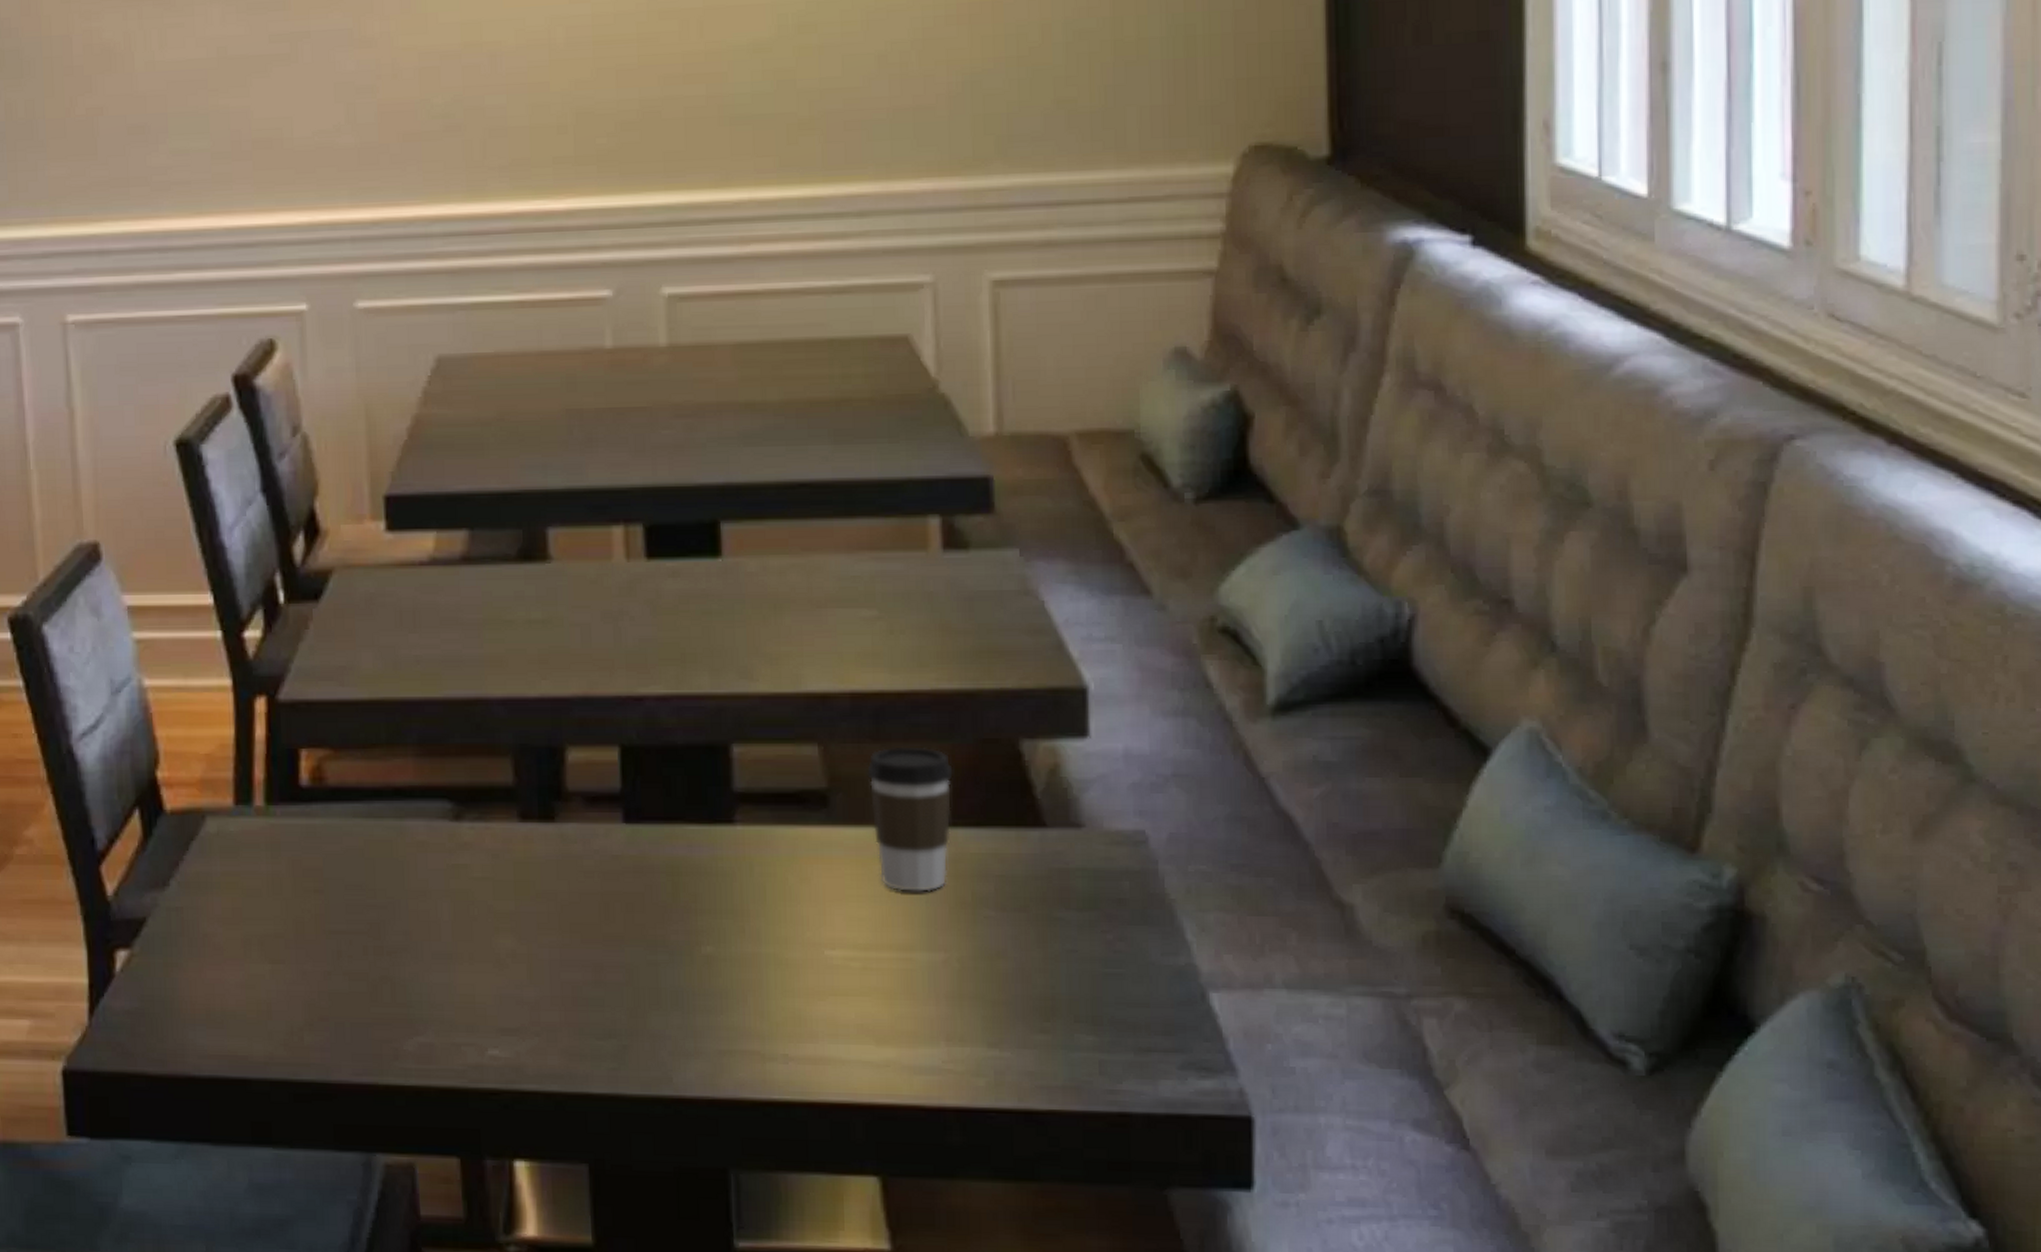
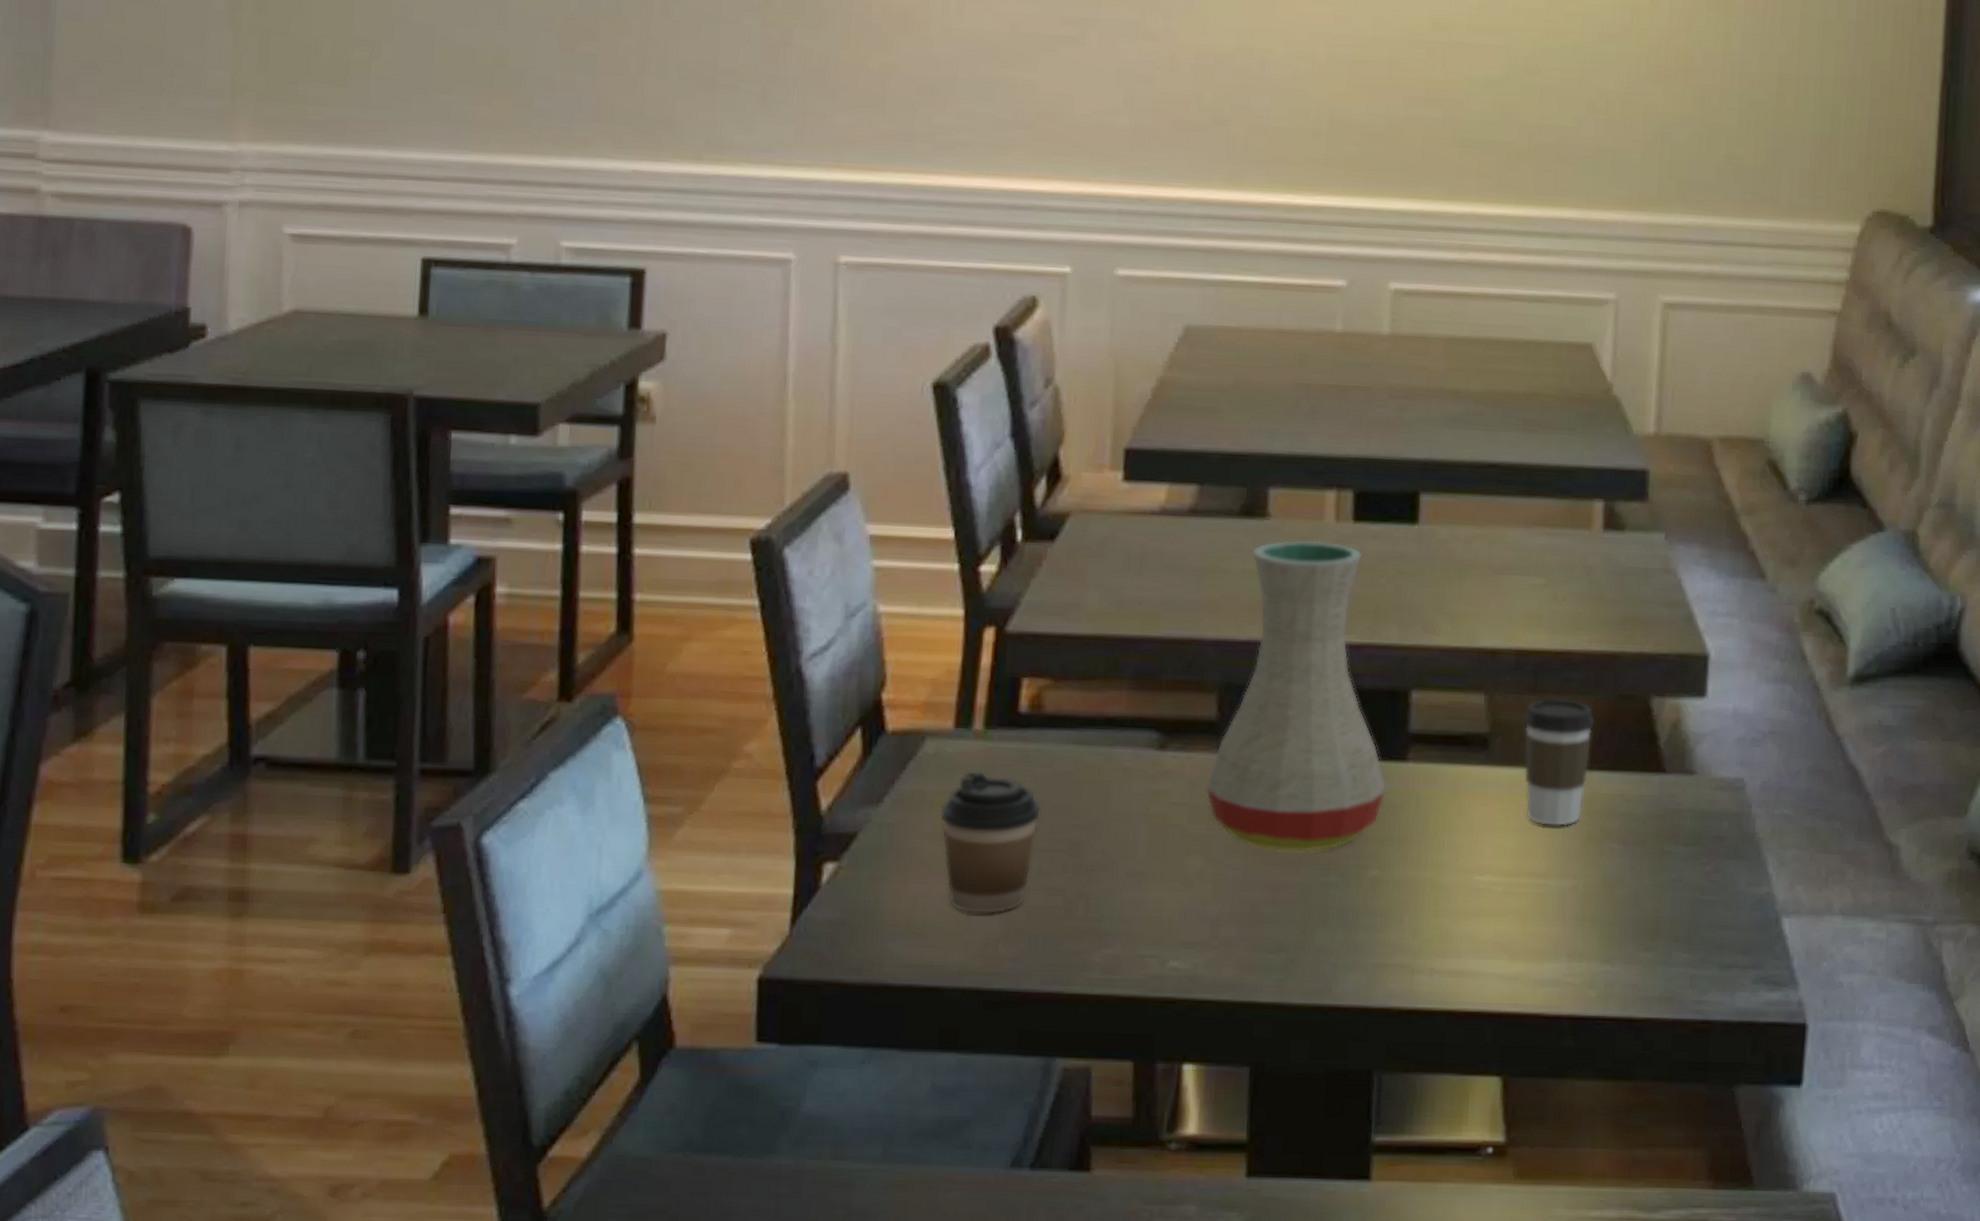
coffee cup: none [228,849,334,1002] -> present [940,770,1042,915]
vase: none [509,583,714,929] -> present [1205,540,1387,853]

